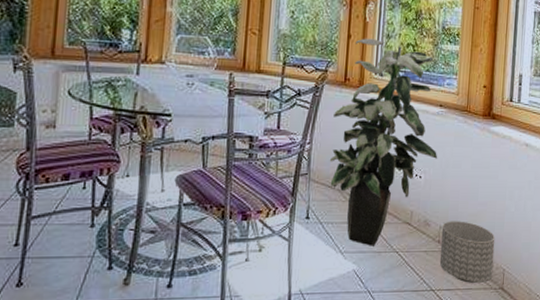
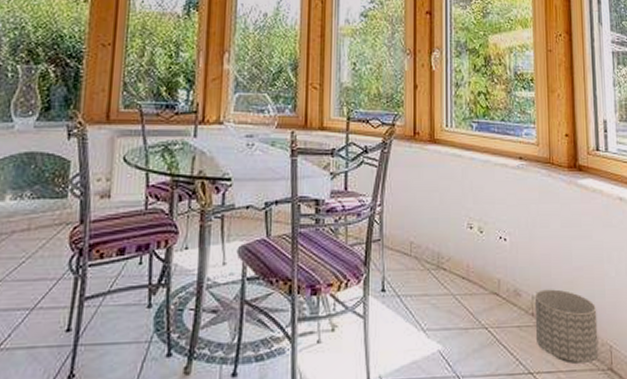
indoor plant: present [329,38,438,246] -> none [403,88,523,322]

